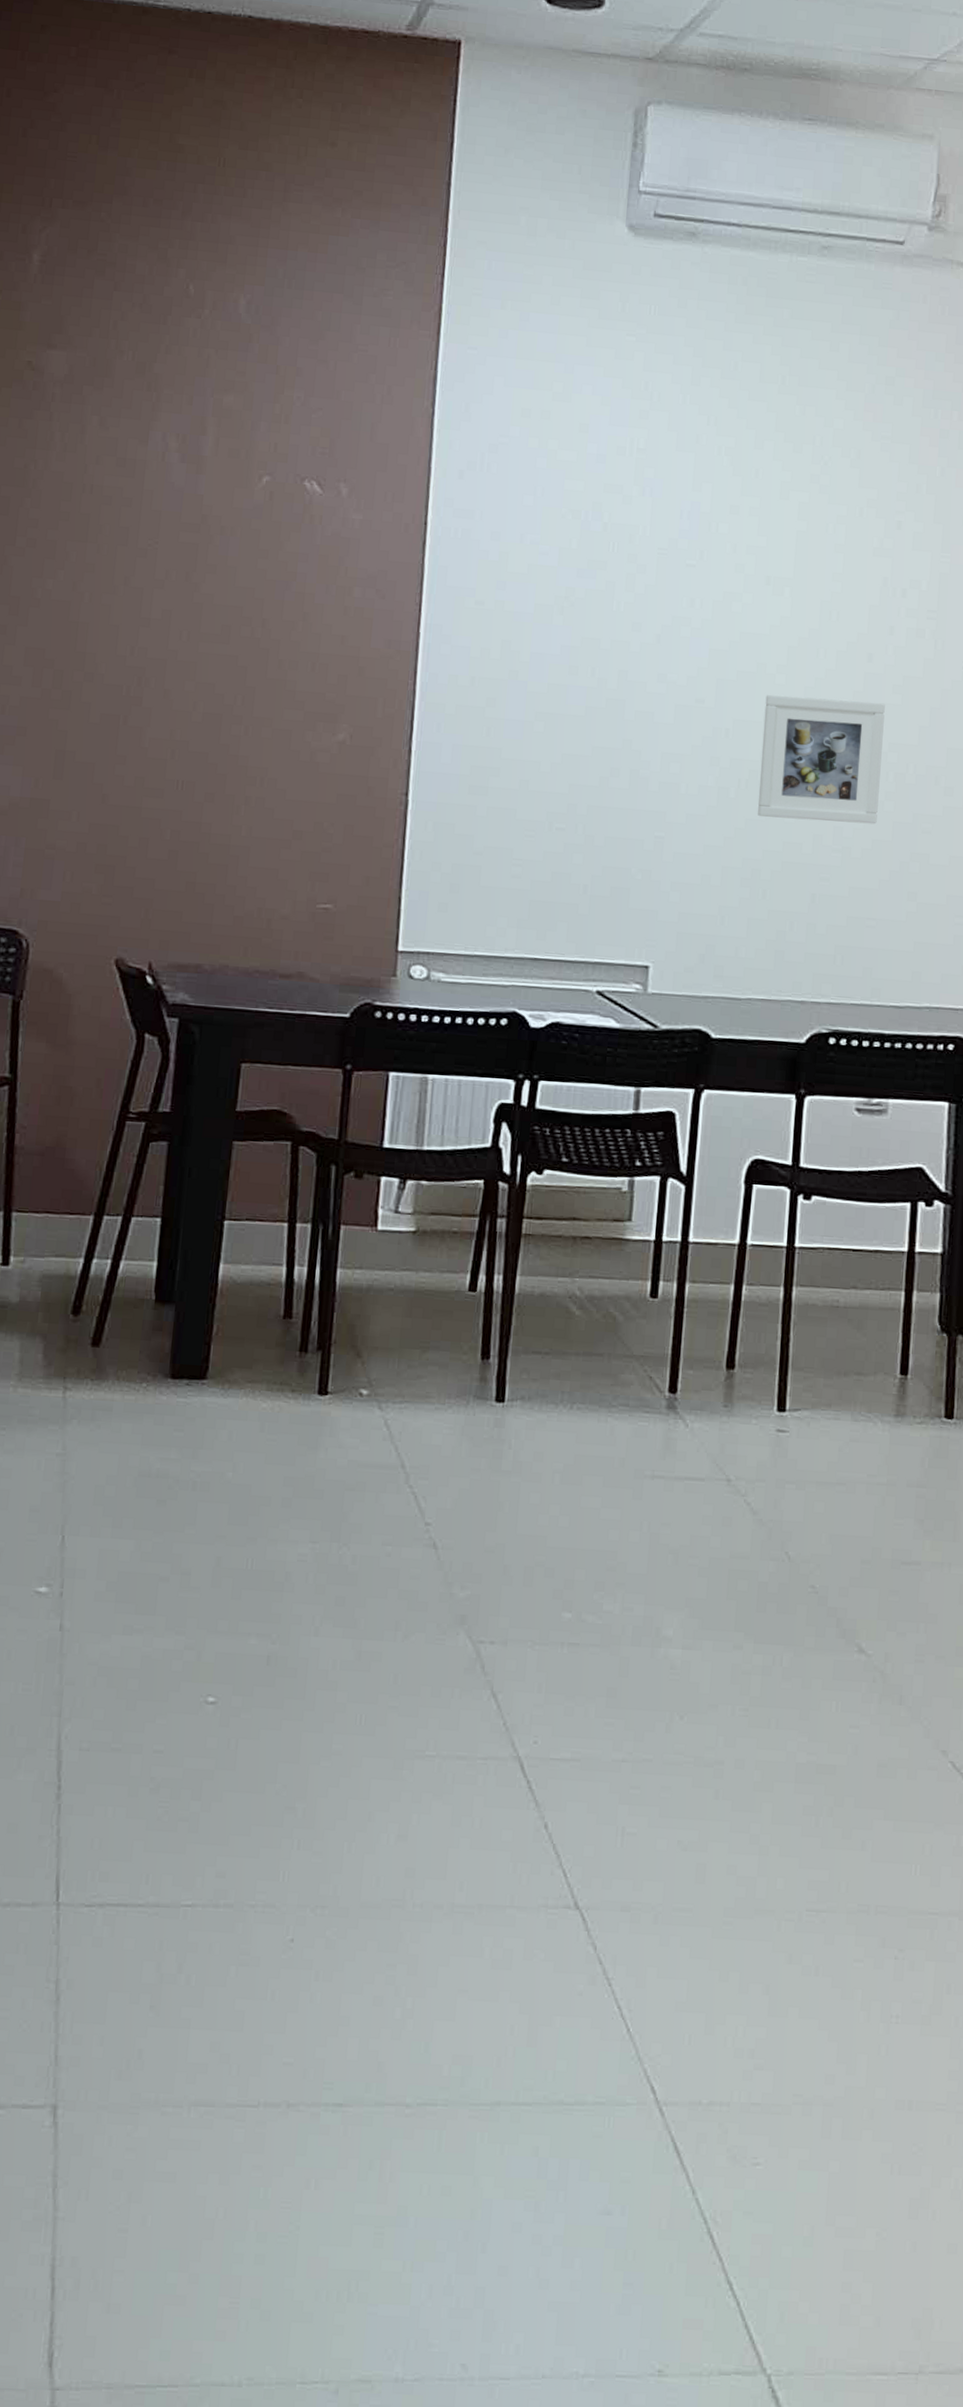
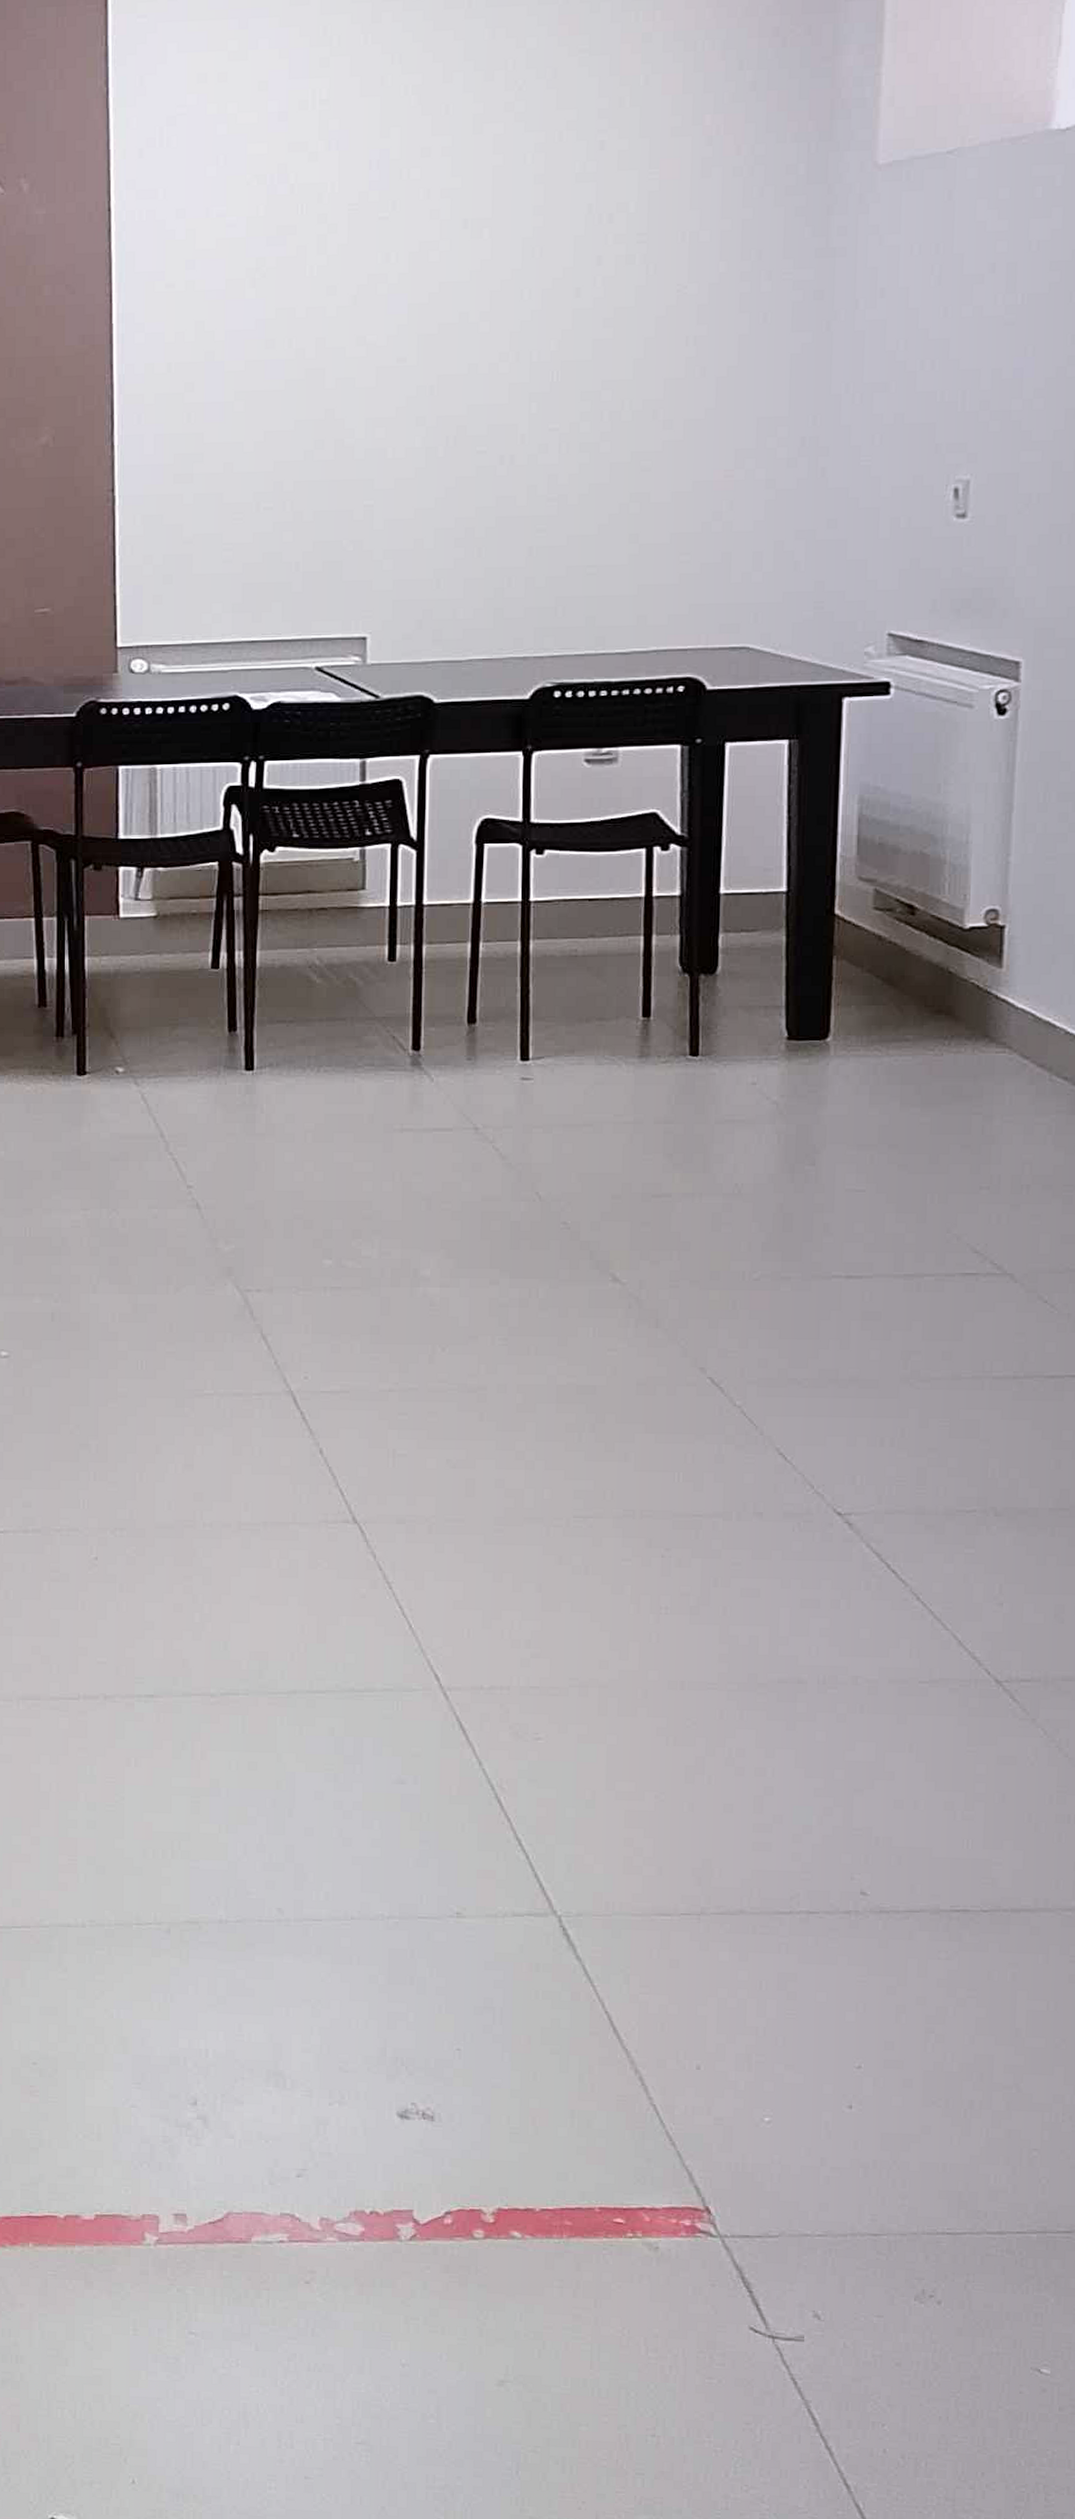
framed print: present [757,695,885,825] -> none [467,339,596,474]

